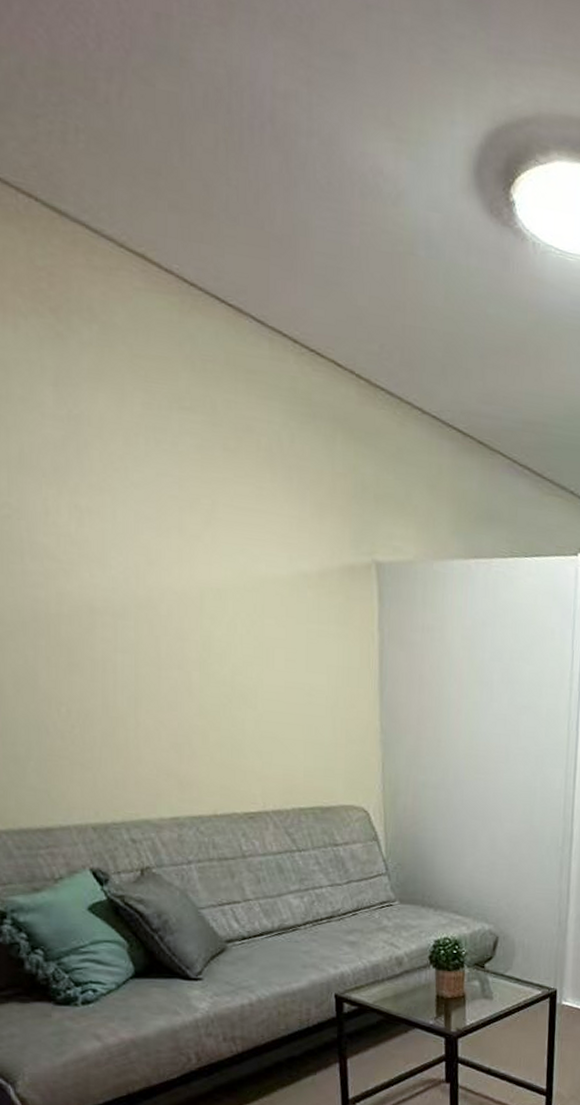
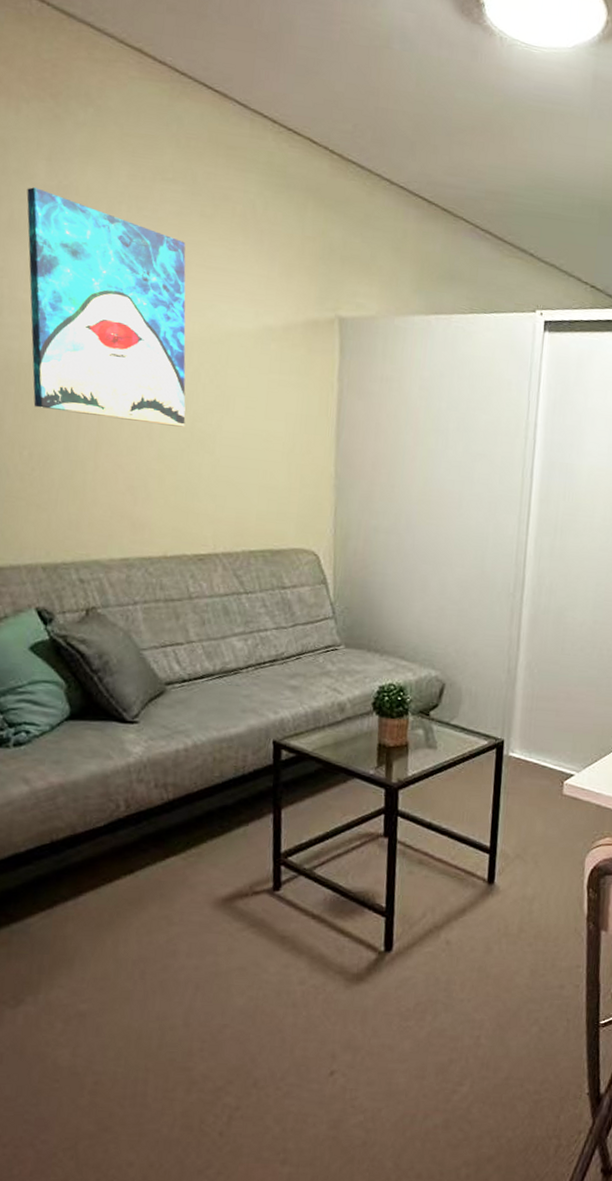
wall art: none [35,417,225,681] -> present [26,187,186,427]

